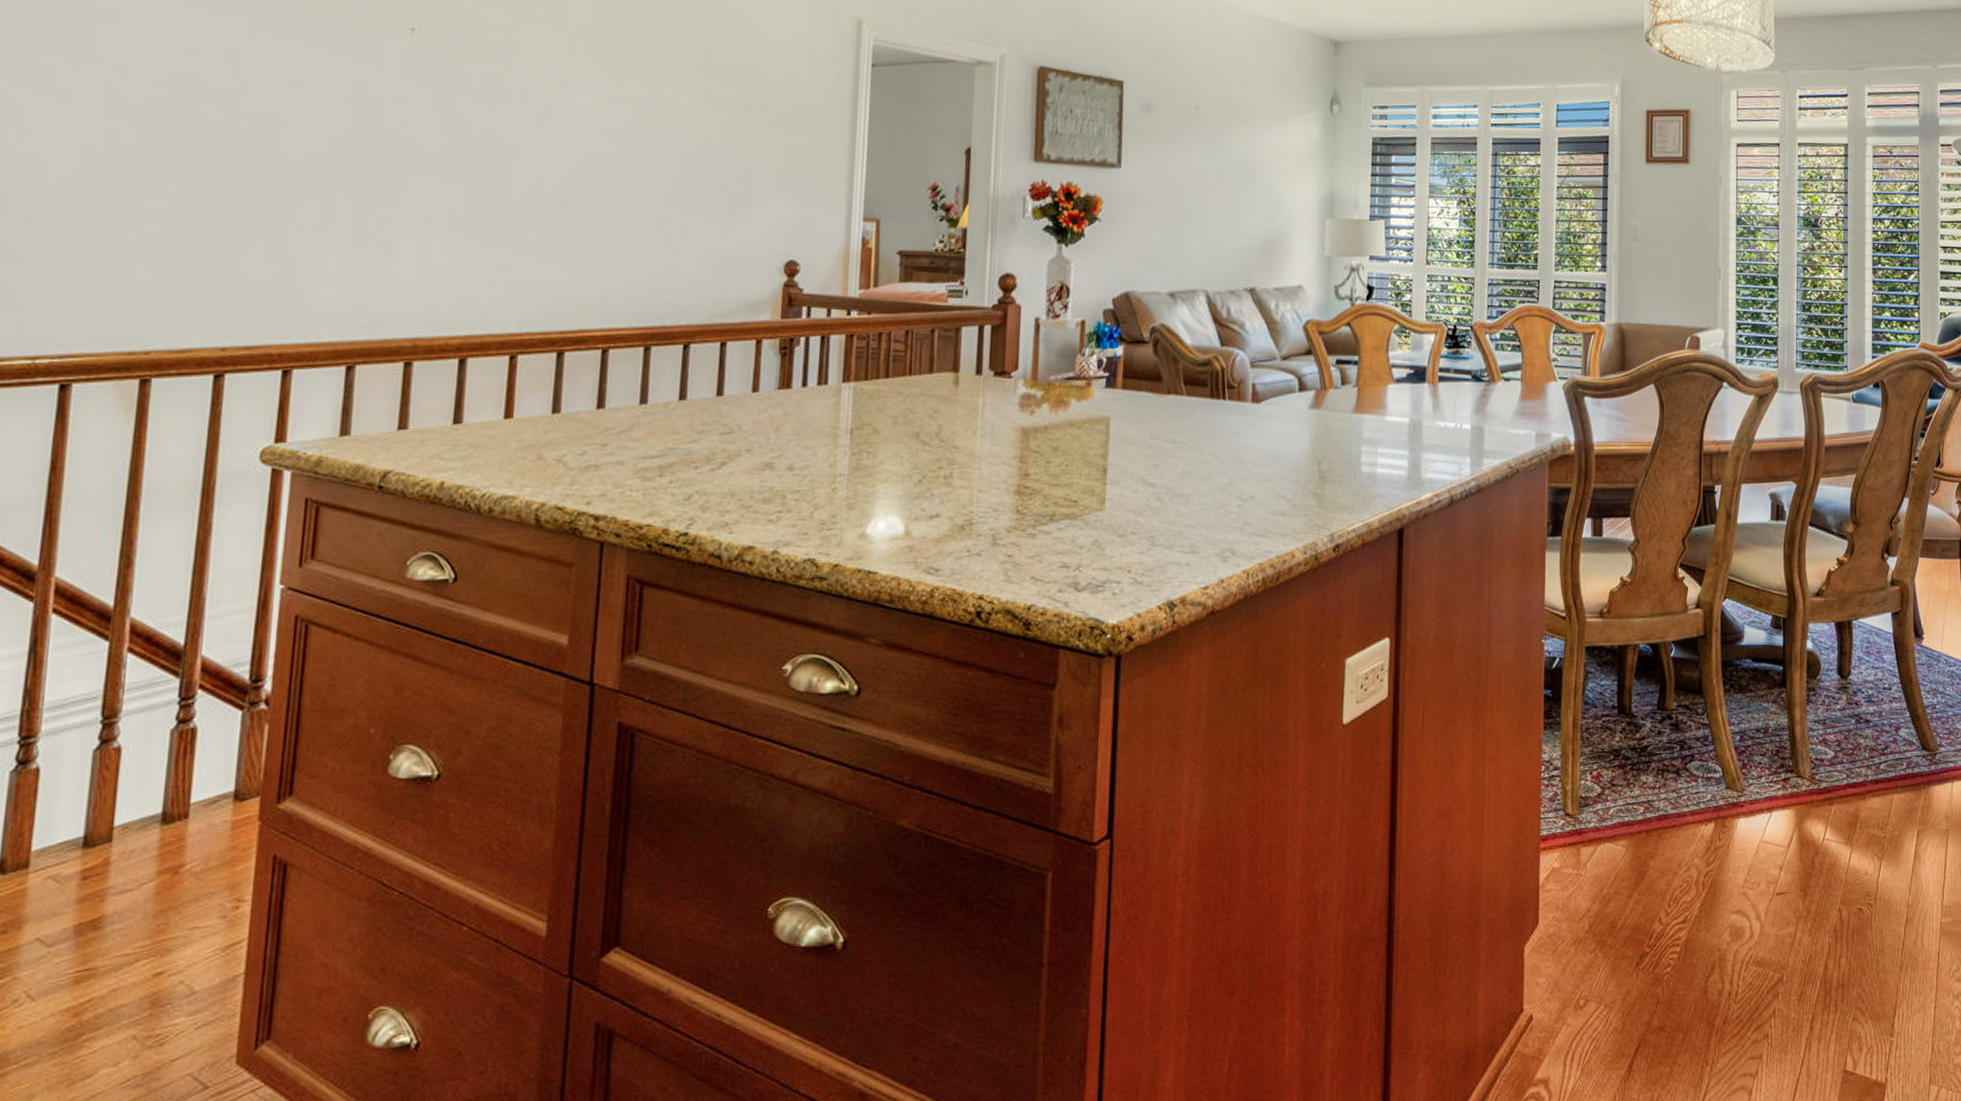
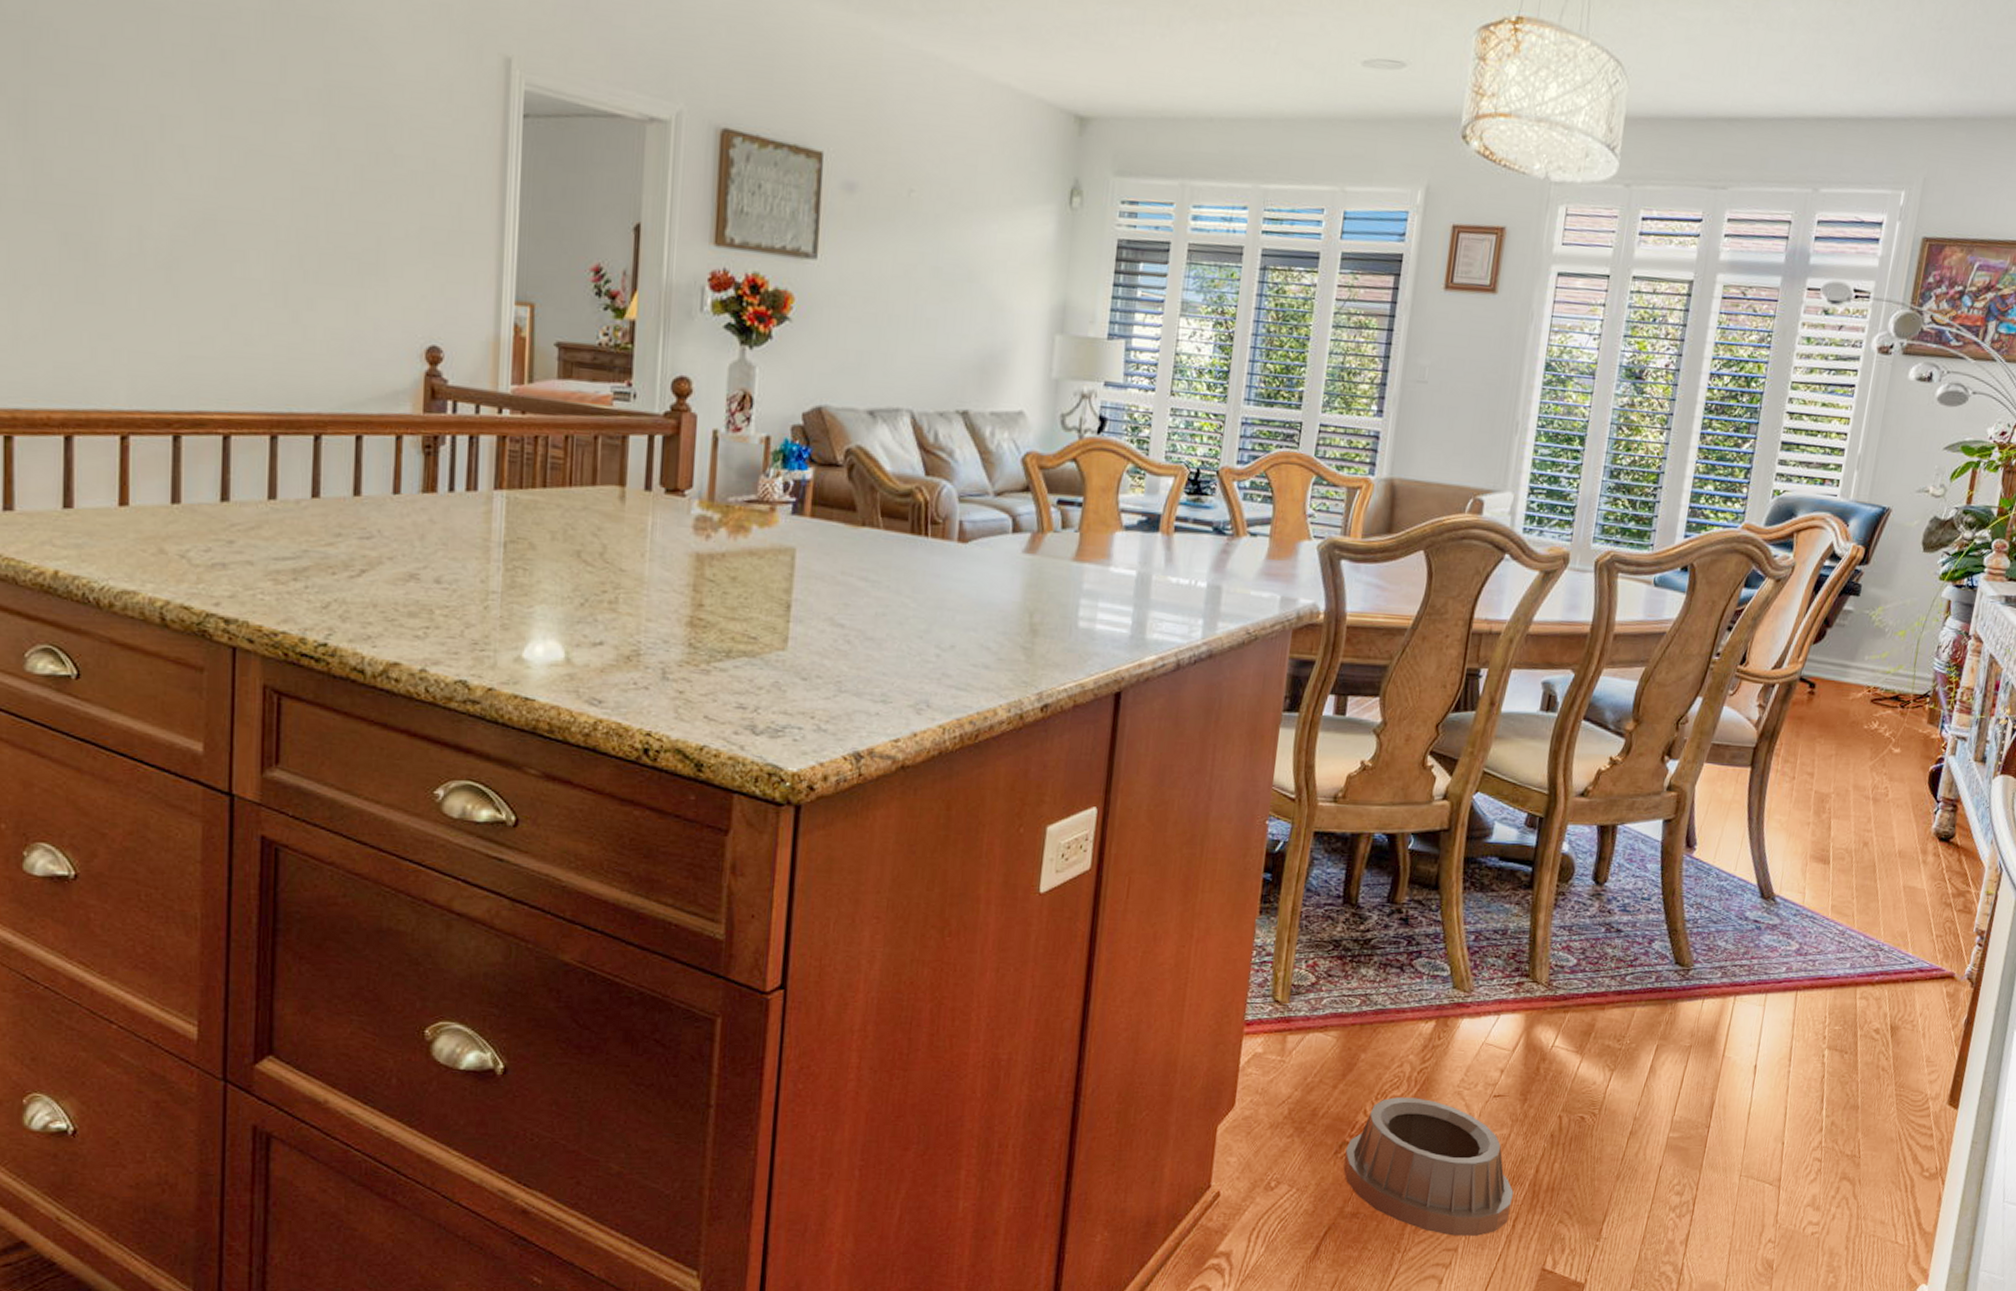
pet bowl: none [1646,901,1807,1043] -> present [1343,1097,1513,1236]

